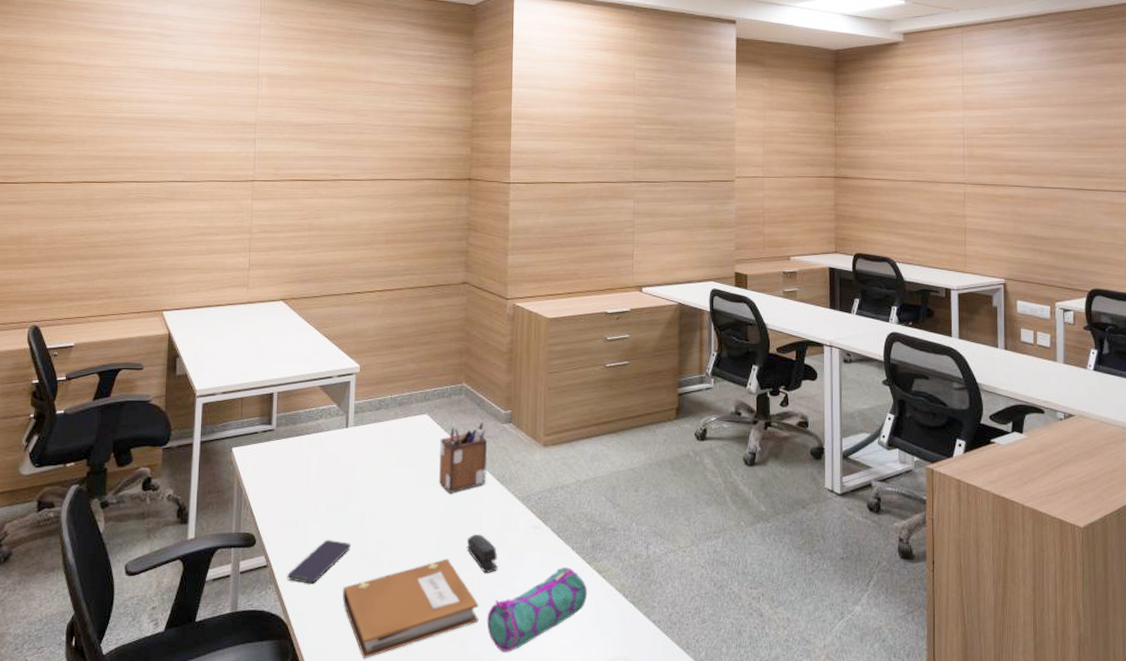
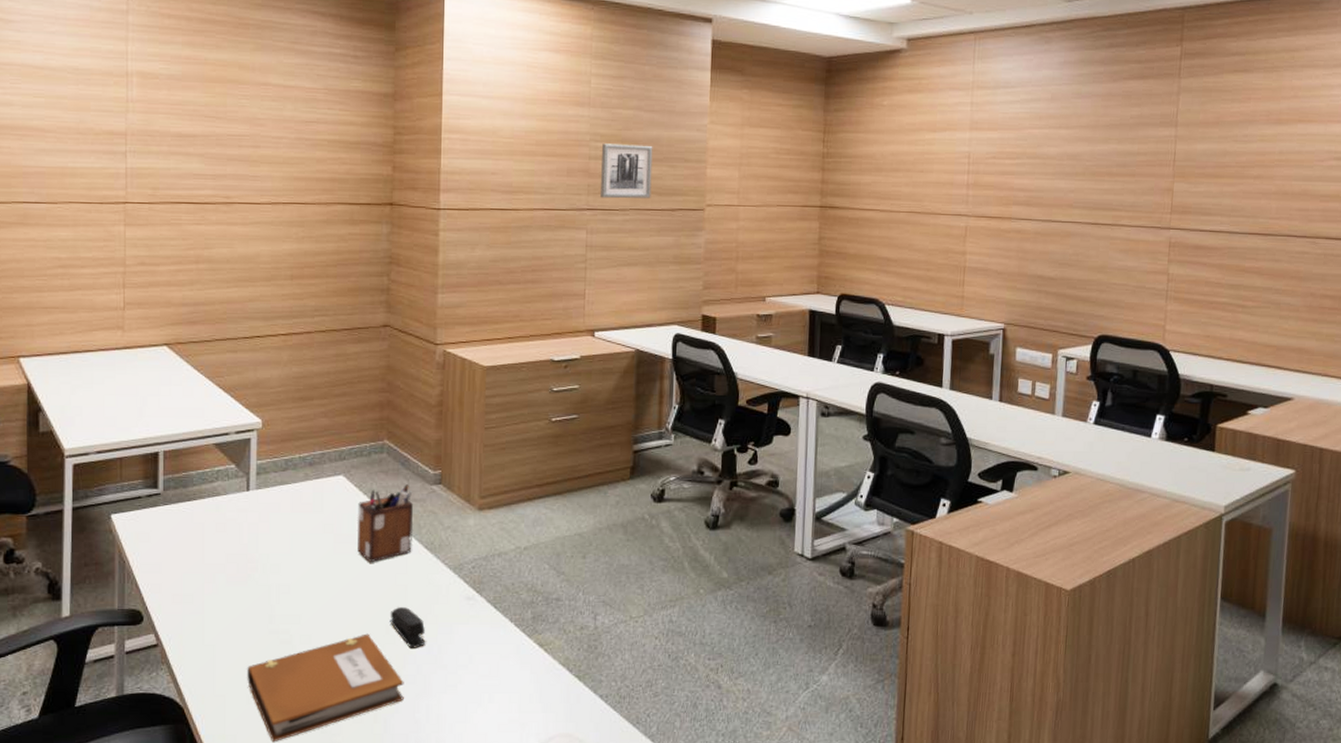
smartphone: present [287,540,351,584] -> none [181,616,255,663]
pencil case: present [486,566,588,652] -> none [413,640,528,732]
wall art: none [645,126,689,173] -> present [601,143,653,199]

